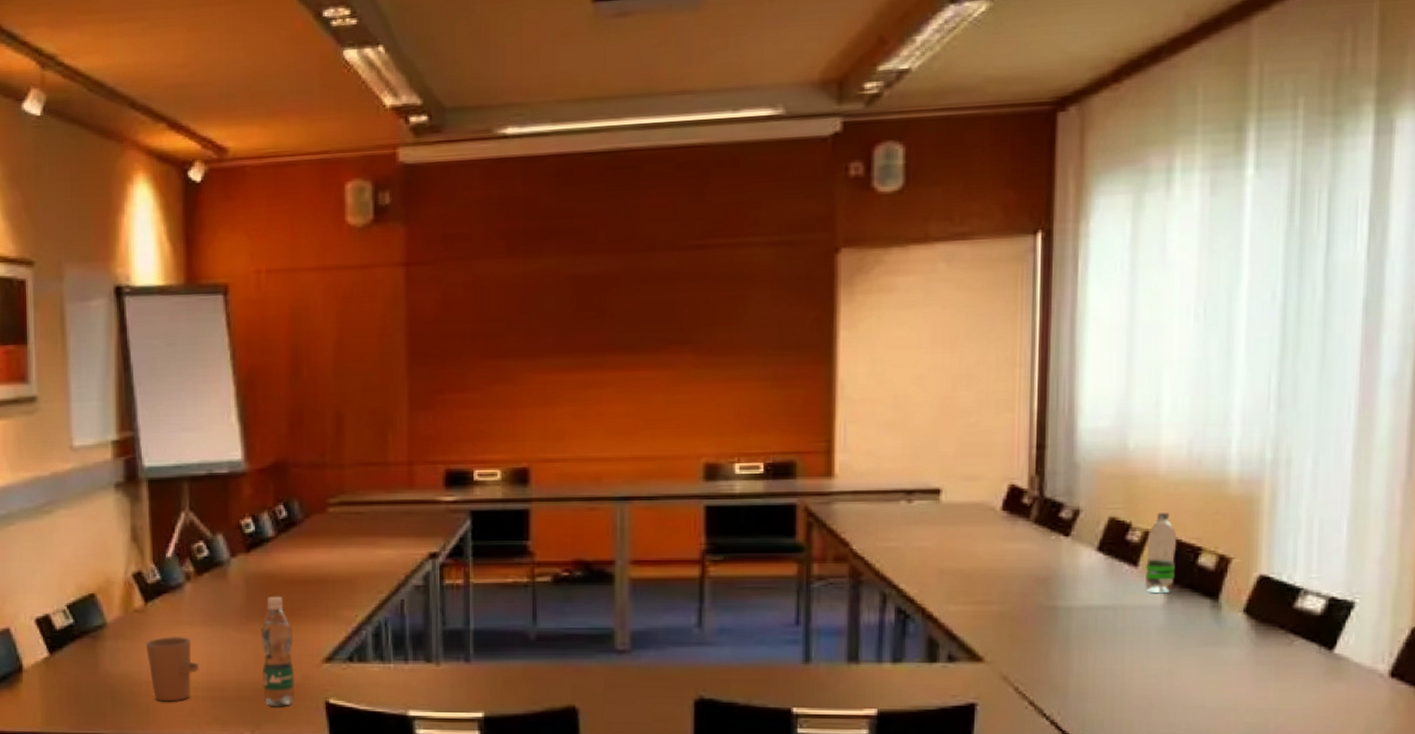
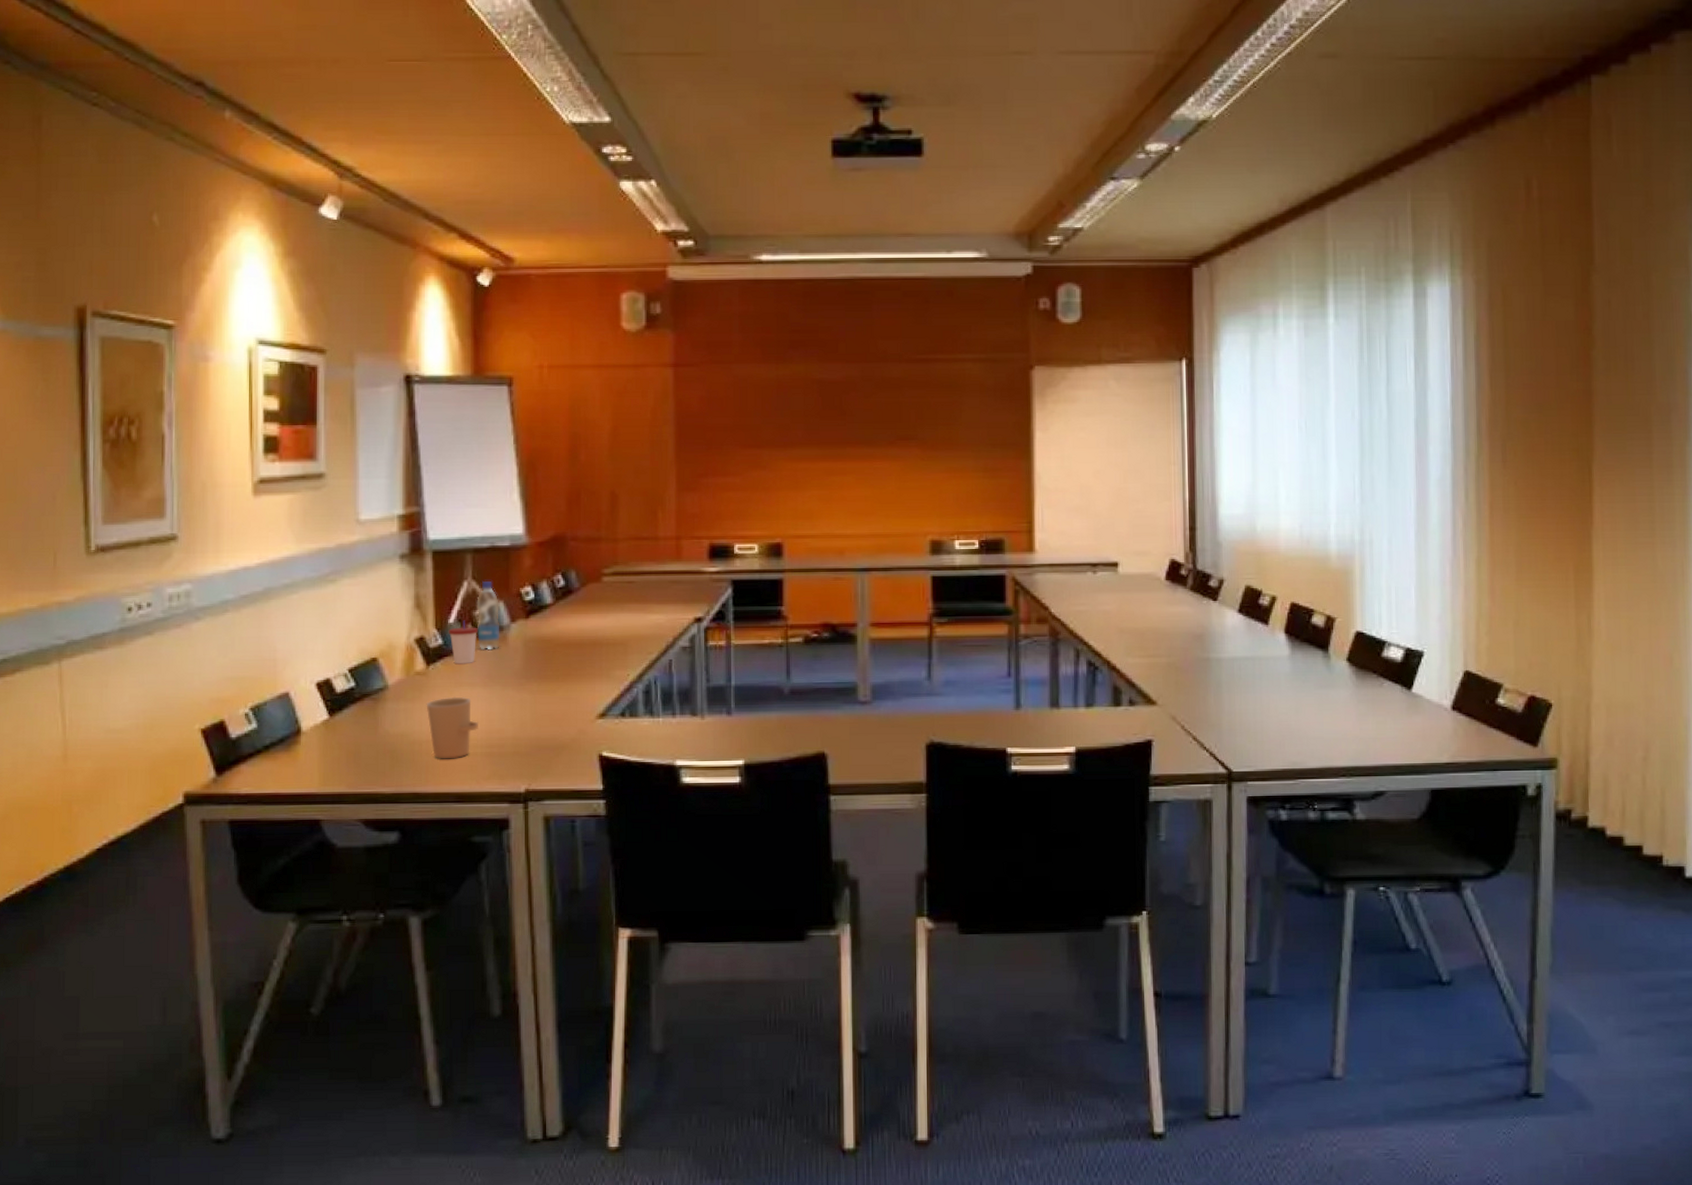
cup: none [166,554,196,602] -> present [448,620,478,665]
bottle: none [195,512,220,587] -> present [476,581,500,651]
bottle: present [260,596,294,707] -> none [538,658,569,761]
bottle: present [1145,513,1177,594] -> none [1274,582,1296,647]

